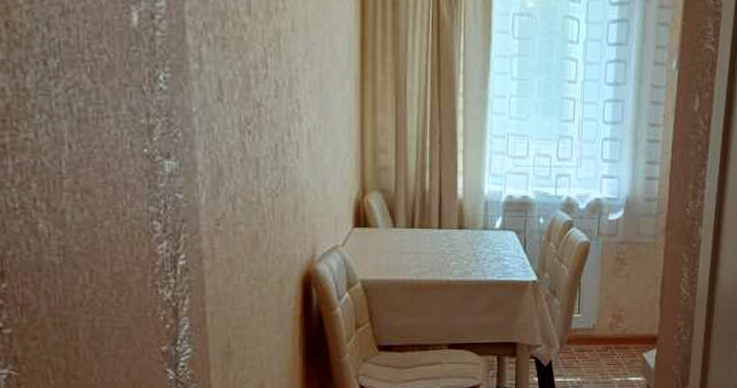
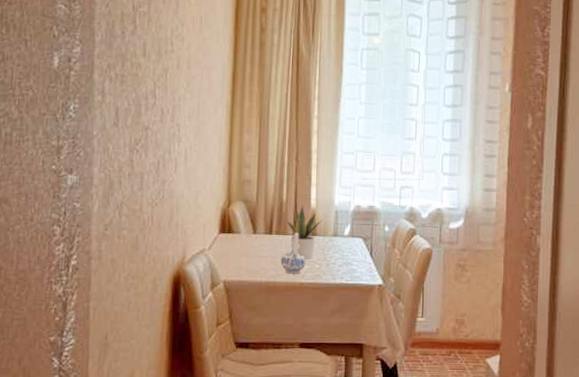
ceramic pitcher: none [425,225,453,271] -> present [280,232,306,274]
potted plant: none [429,195,472,255] -> present [285,204,324,259]

